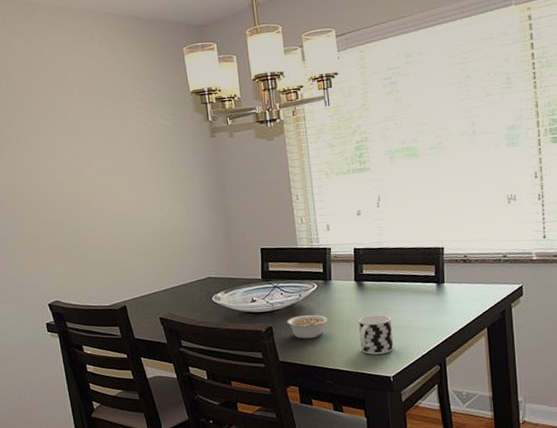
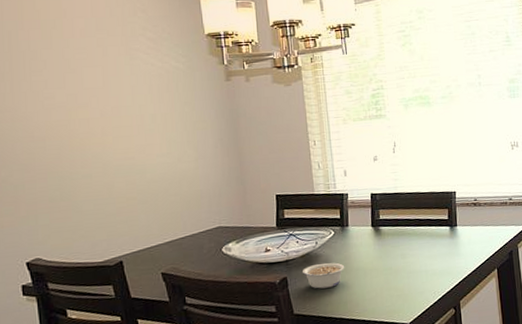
cup: present [359,315,394,355] -> none [376,260,411,302]

